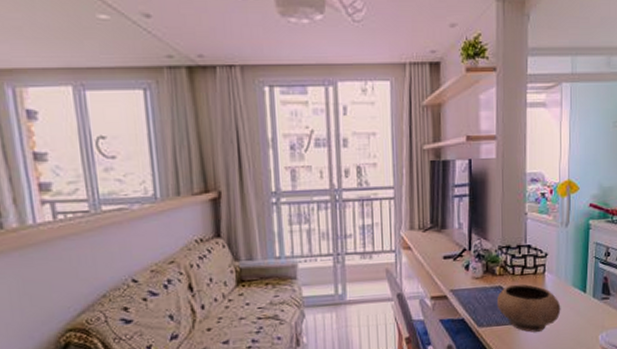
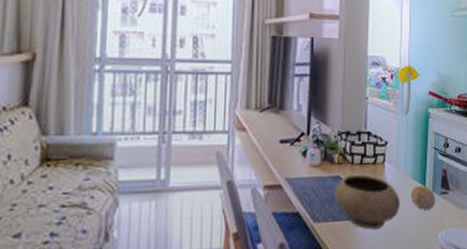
fruit: none [571,292,596,314] -> present [411,185,435,210]

